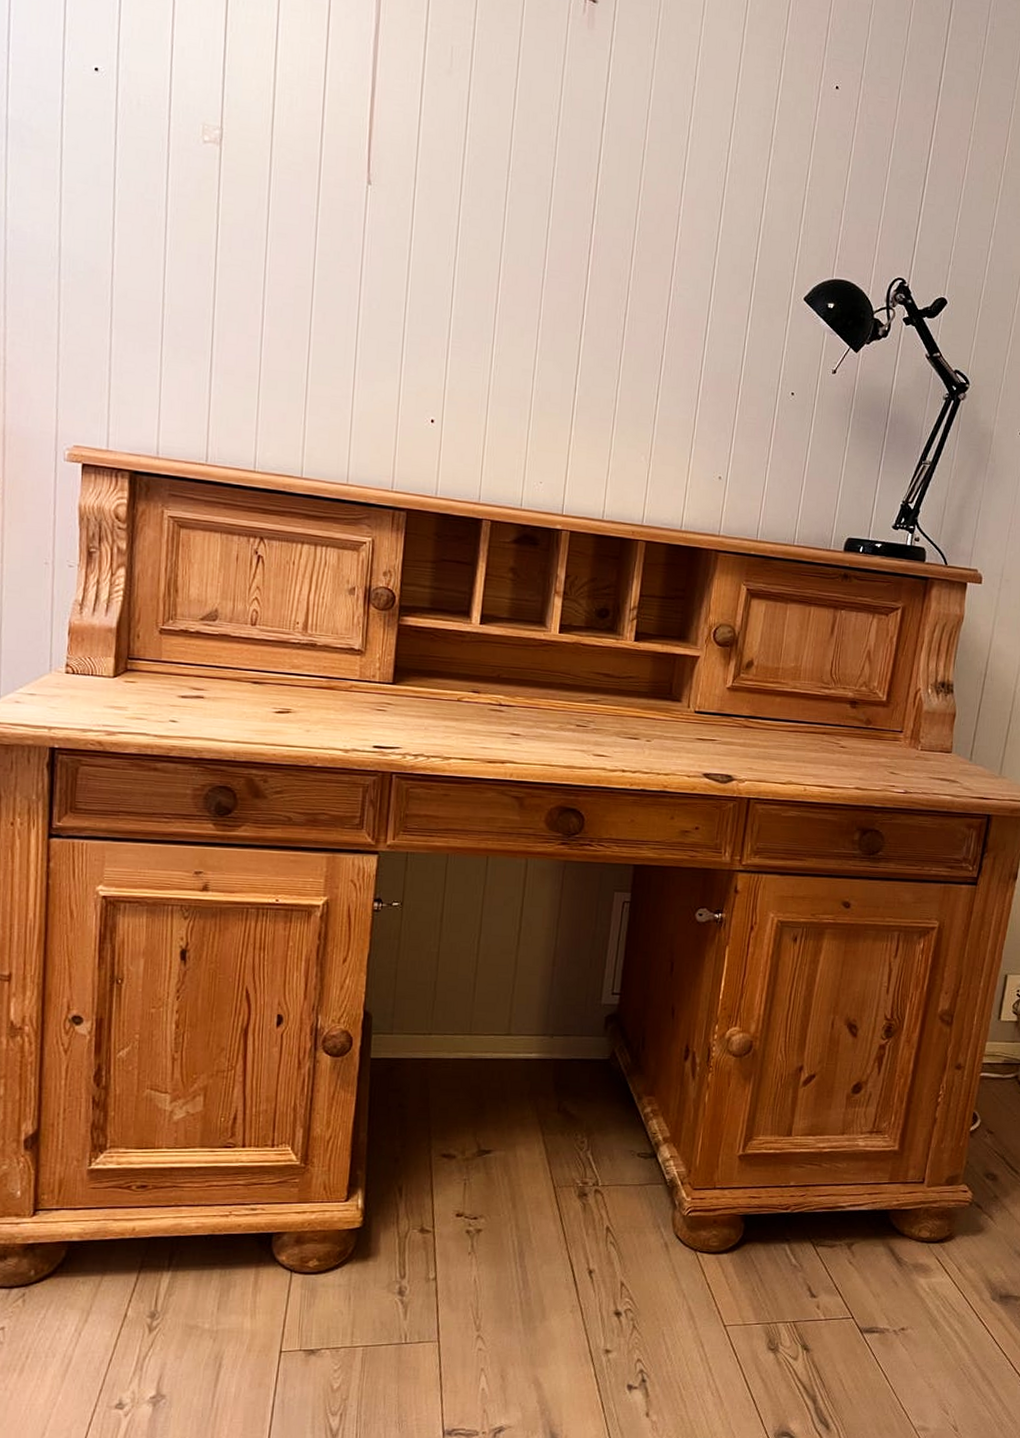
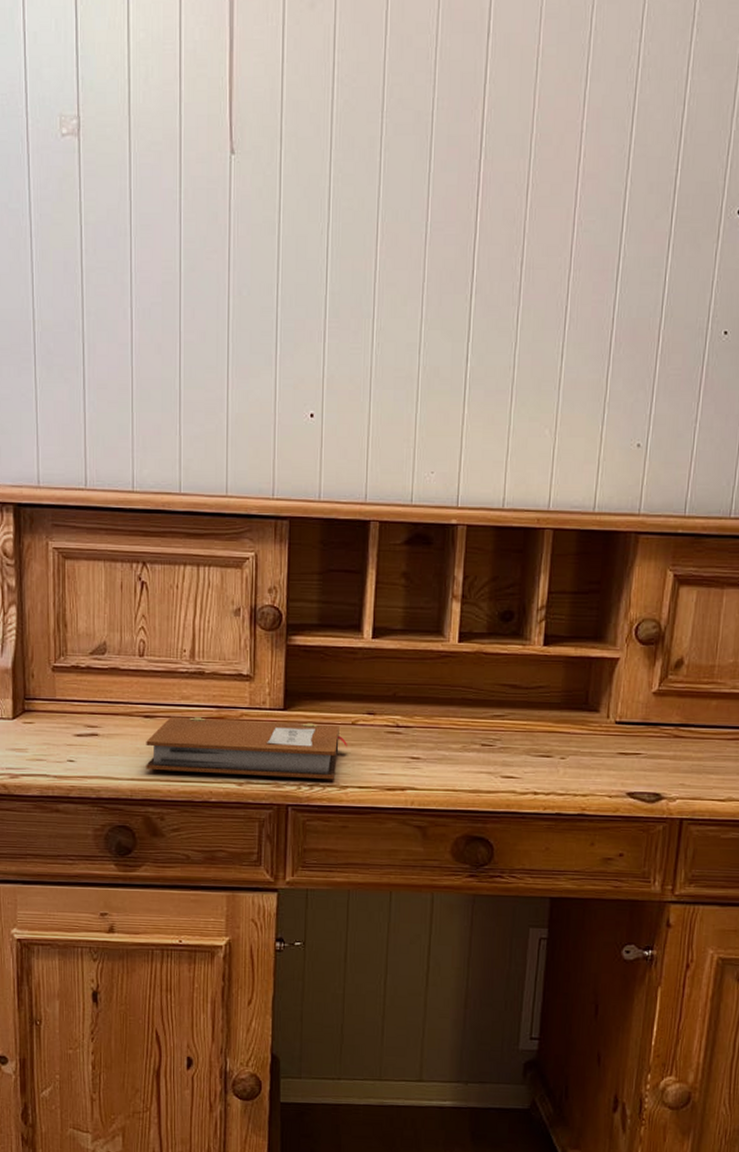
notebook: none [251,684,453,751] -> present [146,716,348,780]

